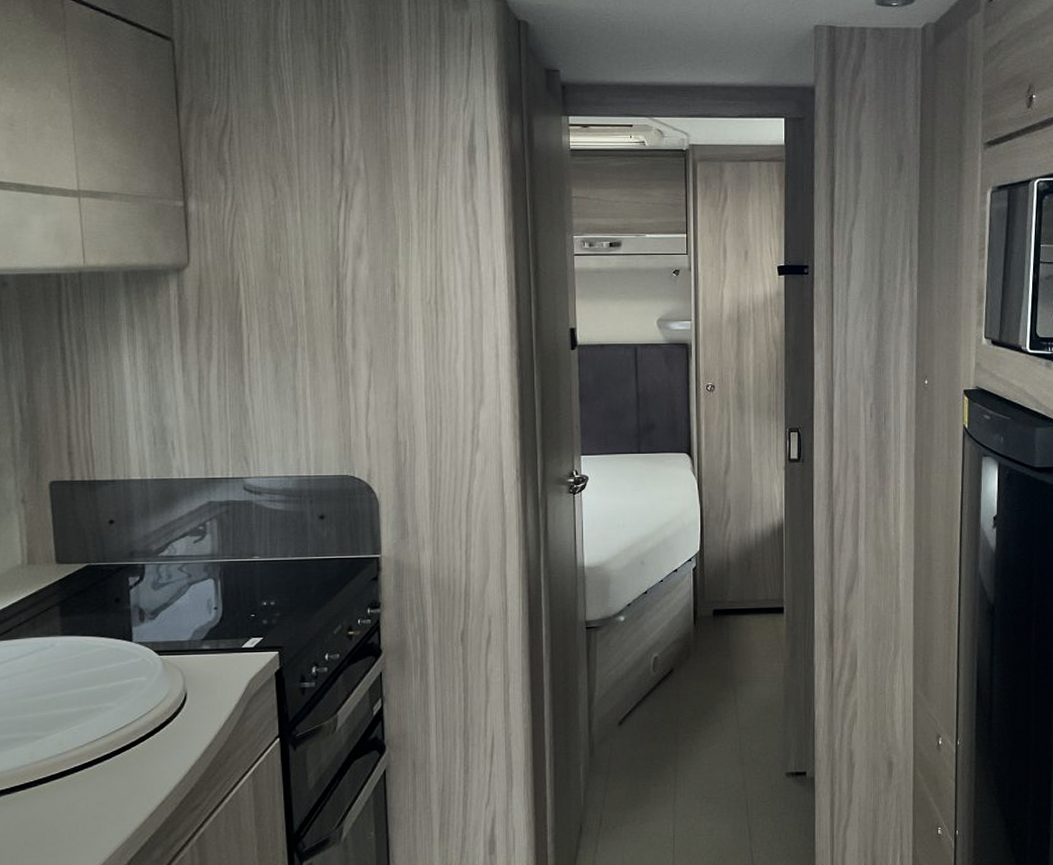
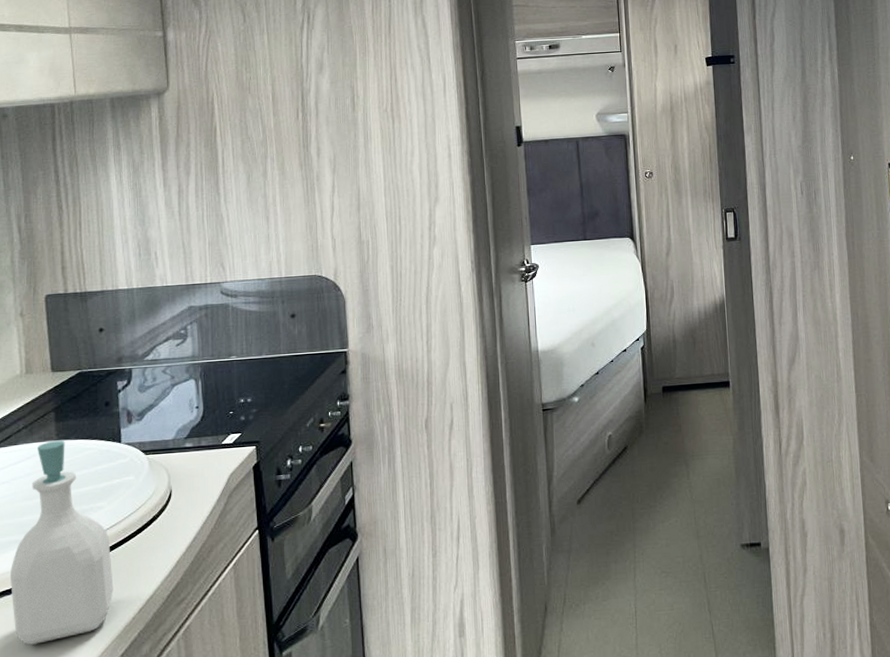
soap bottle: none [9,636,123,846] -> present [9,440,114,645]

